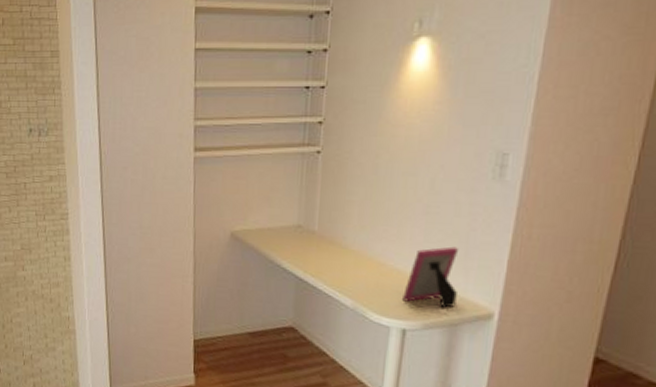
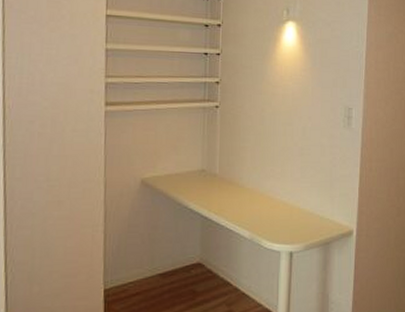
picture frame: present [402,246,459,308] -> none [288,180,327,230]

